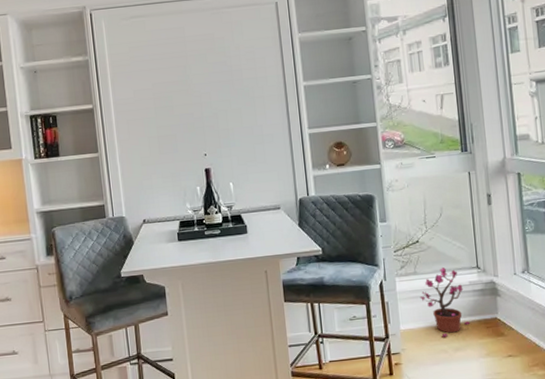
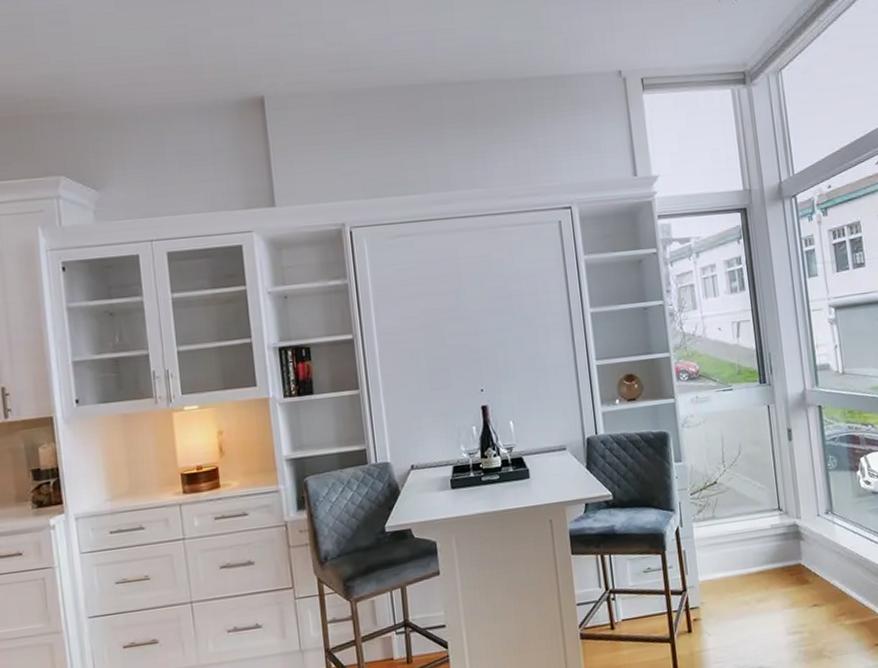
potted plant: present [419,267,471,337] -> none [718,510,773,588]

